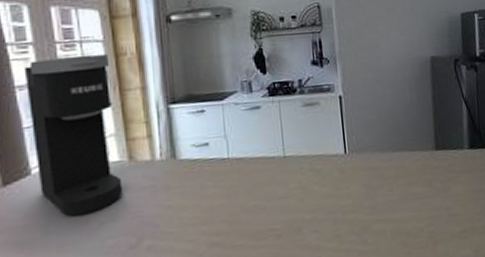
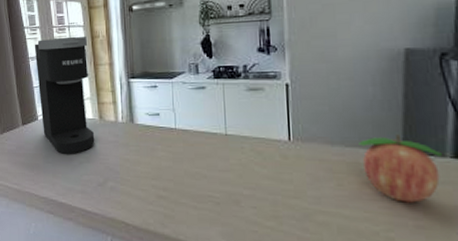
fruit: none [402,134,462,196] -> present [359,134,442,203]

